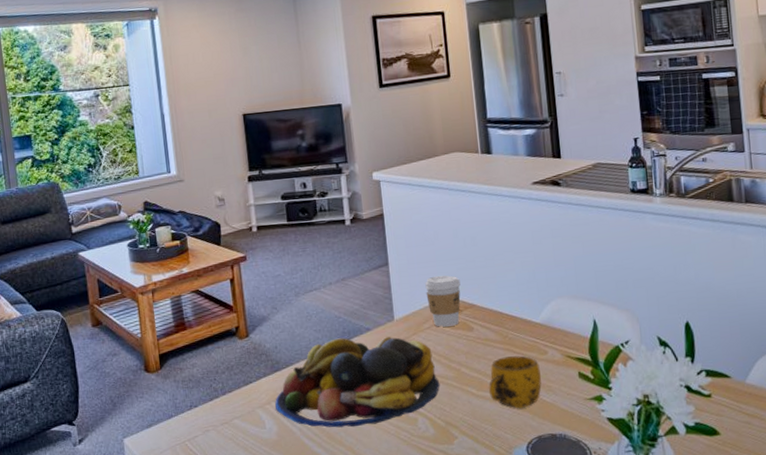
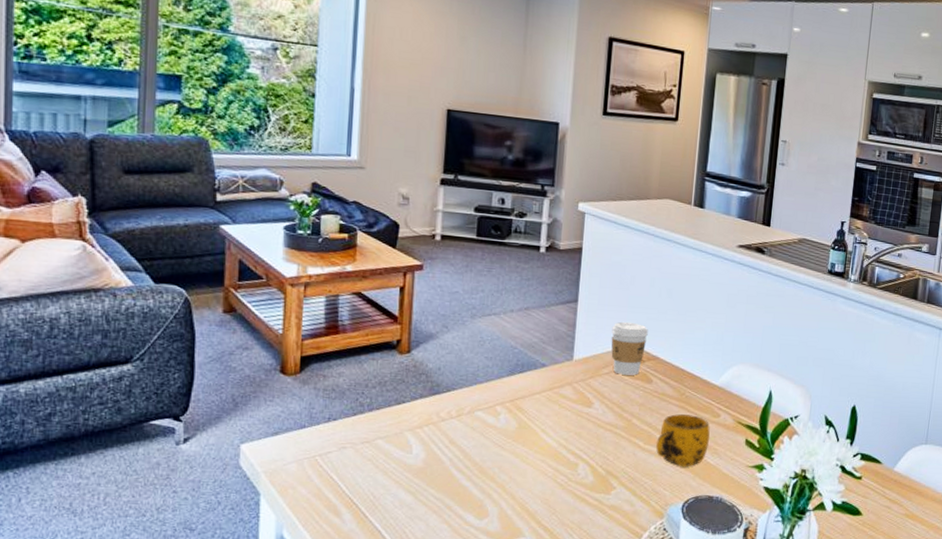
fruit bowl: present [275,337,440,428] -> none [427,369,608,465]

